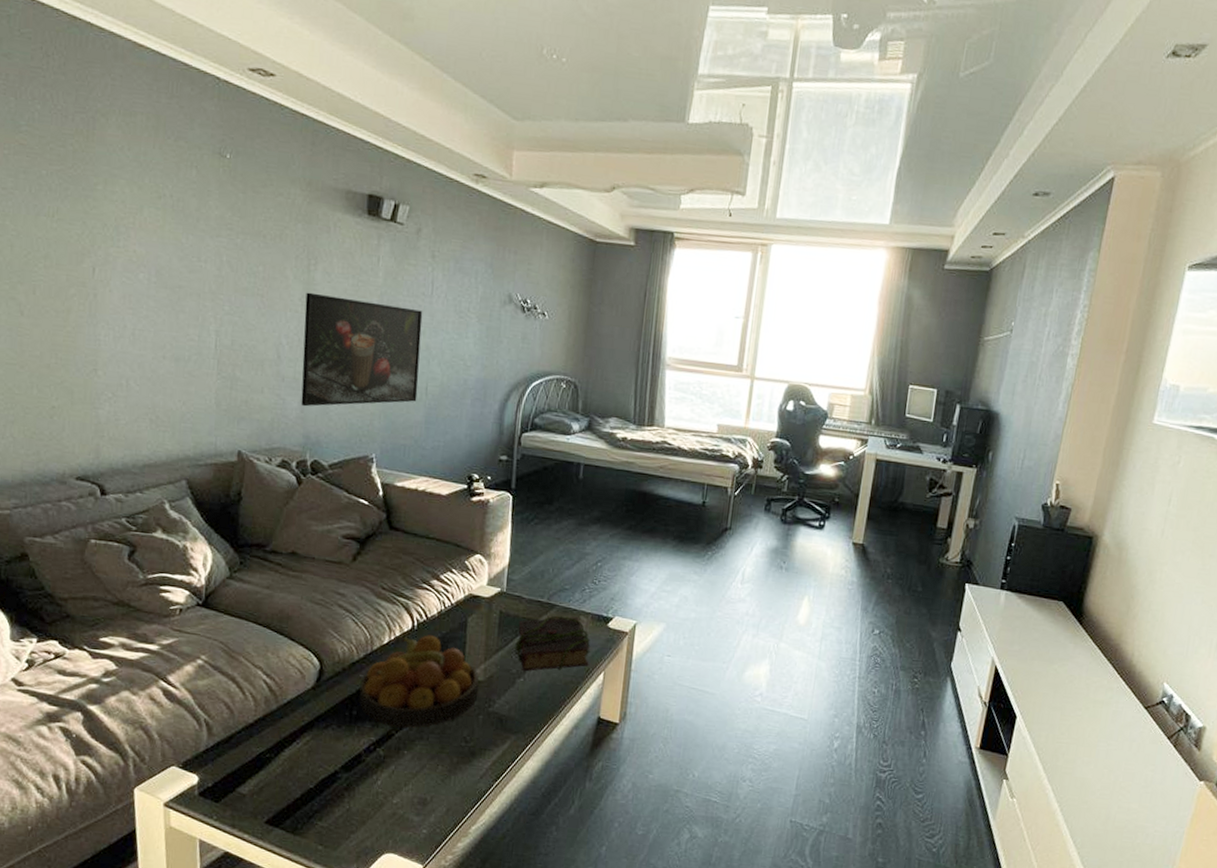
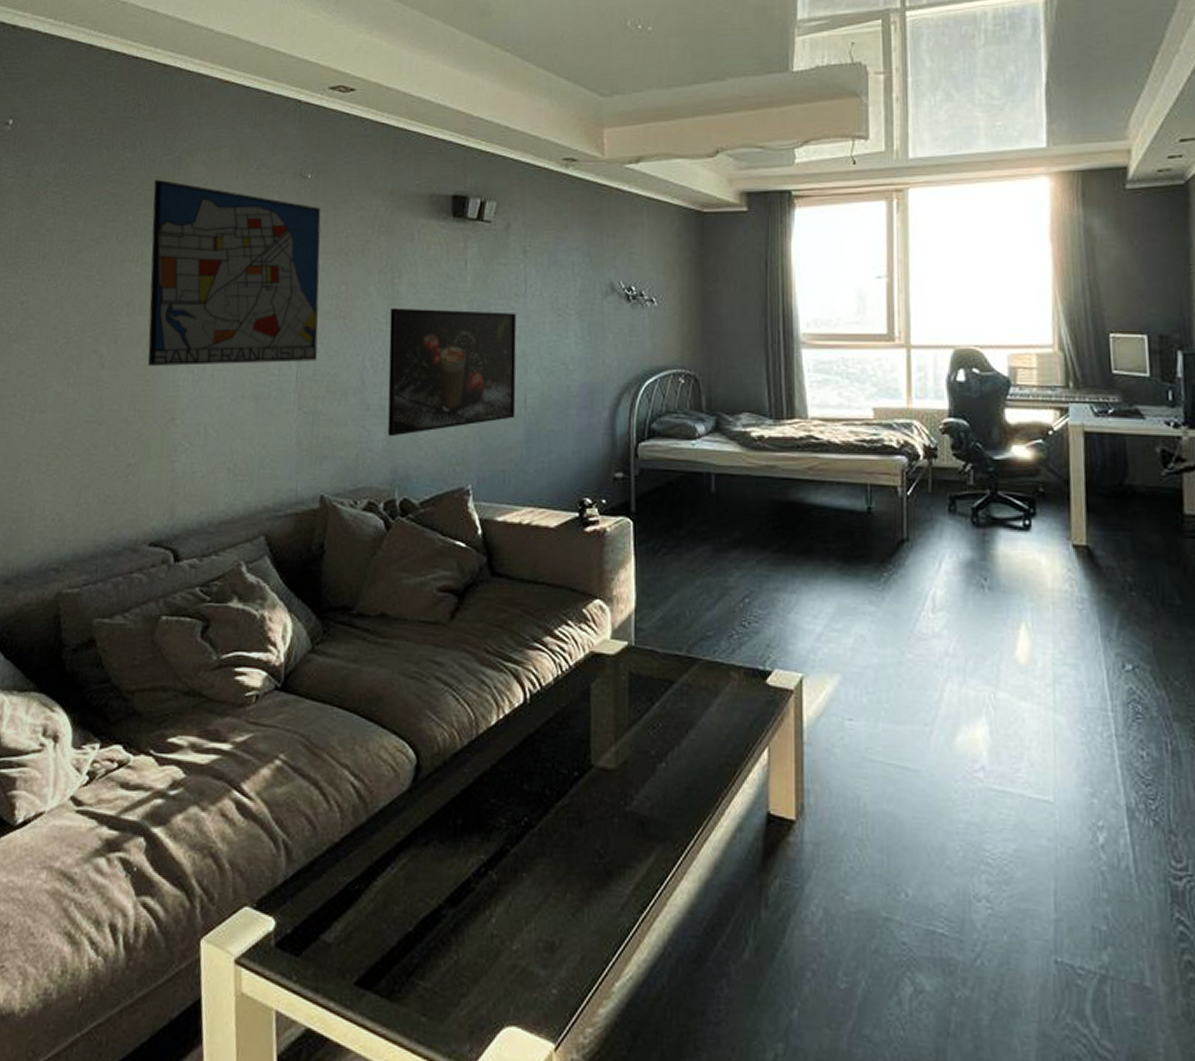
wall art: none [67,136,240,333] -> present [148,179,321,366]
fruit bowl: present [359,635,480,728] -> none [464,710,611,841]
book: present [515,616,591,672] -> none [651,673,748,753]

